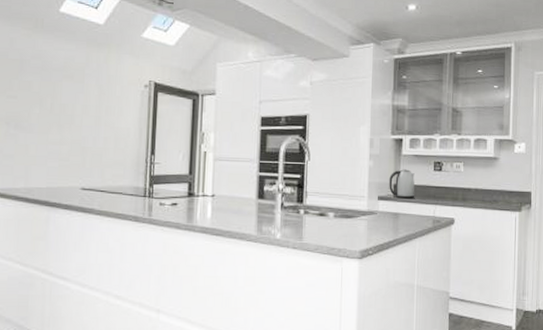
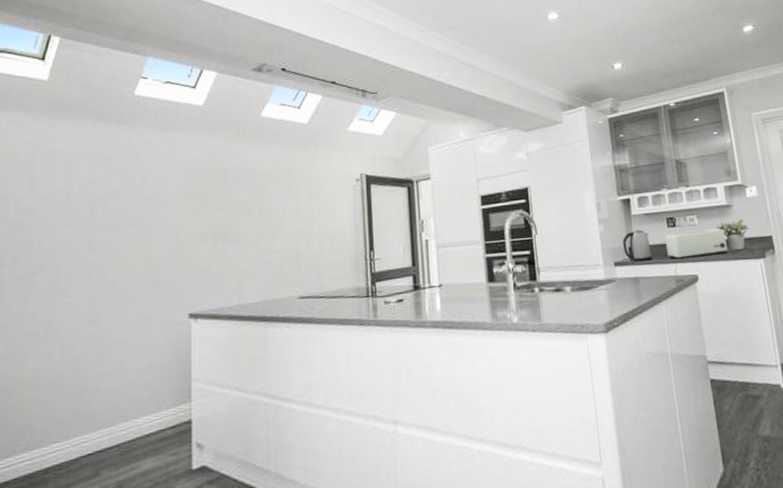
toaster: none [429,177,487,203] -> present [665,228,728,260]
potted plant: none [480,172,510,201] -> present [716,218,748,250]

